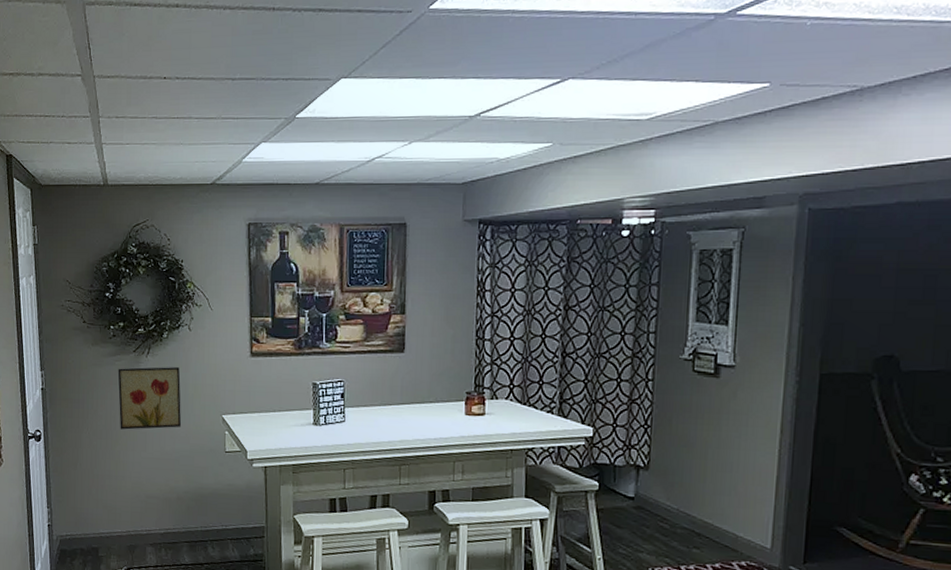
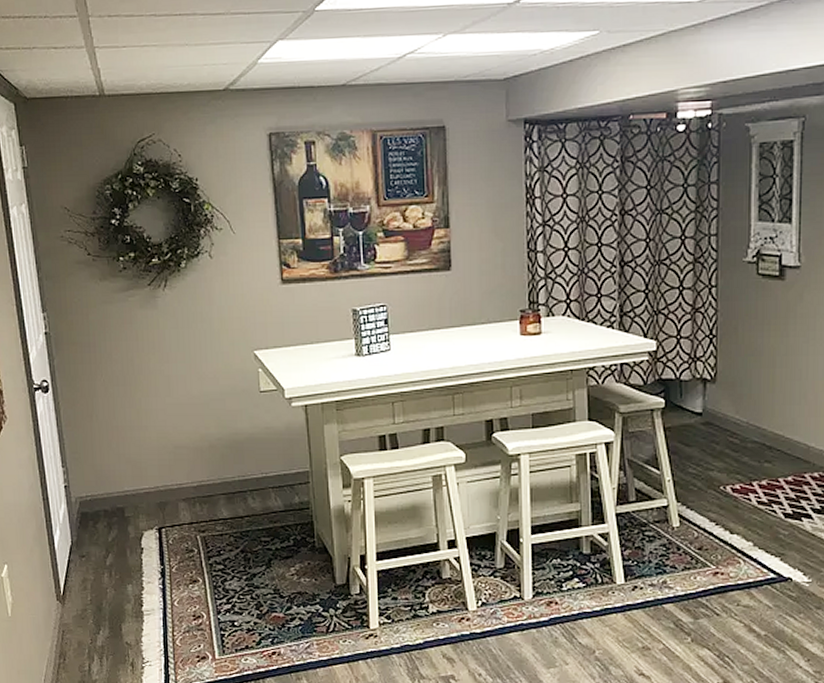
wall art: present [117,367,182,430] -> none [131,300,209,374]

